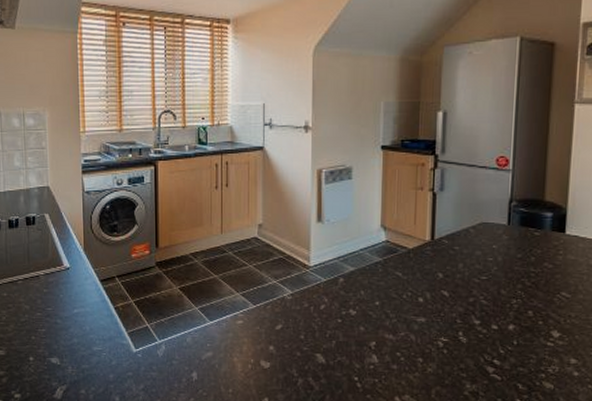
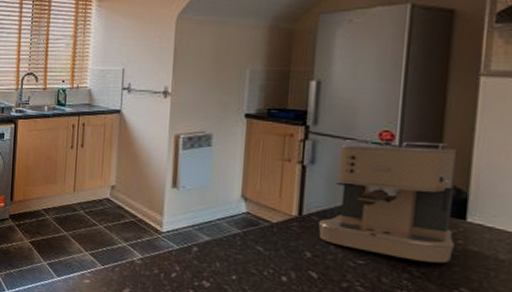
coffee maker: none [448,163,559,273] -> present [318,138,458,264]

